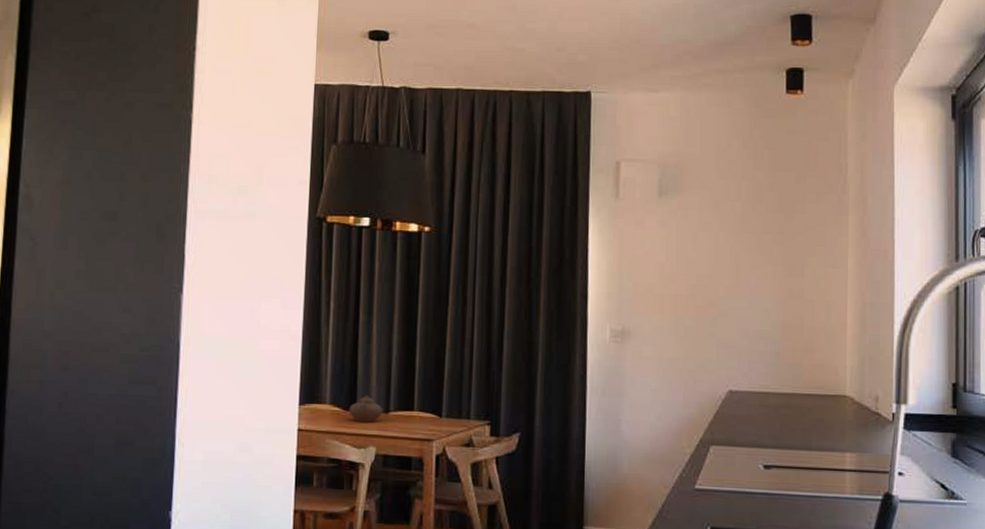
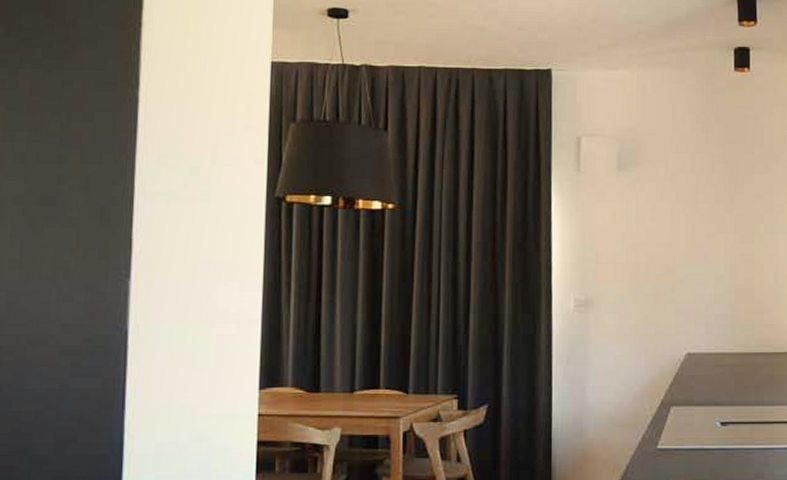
teapot: present [349,395,383,423] -> none [312,375,348,403]

